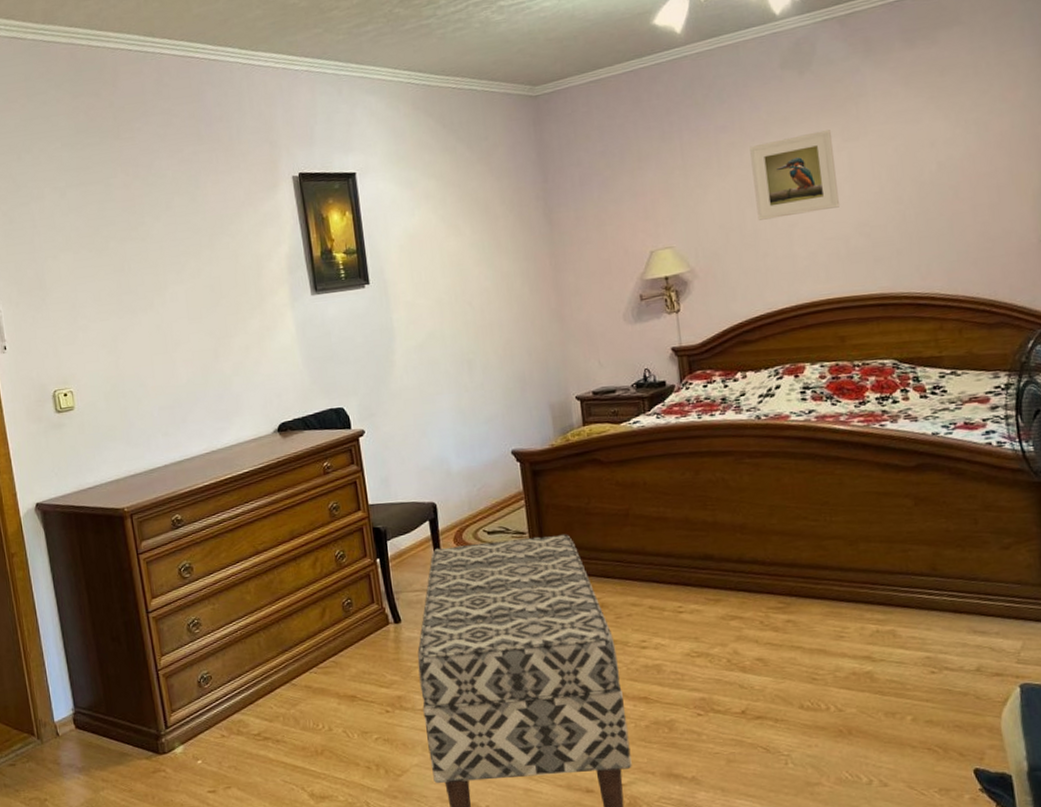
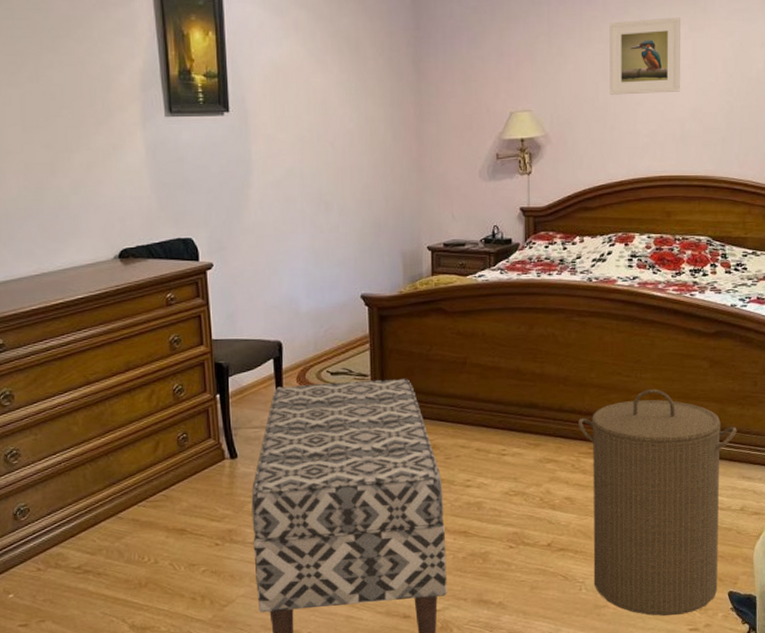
laundry hamper: none [762,533,959,797] -> present [578,389,737,616]

